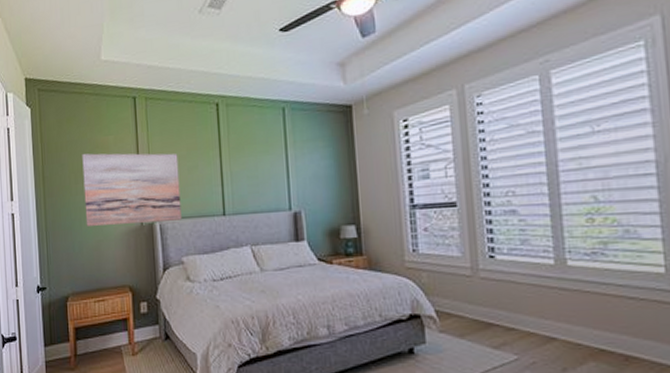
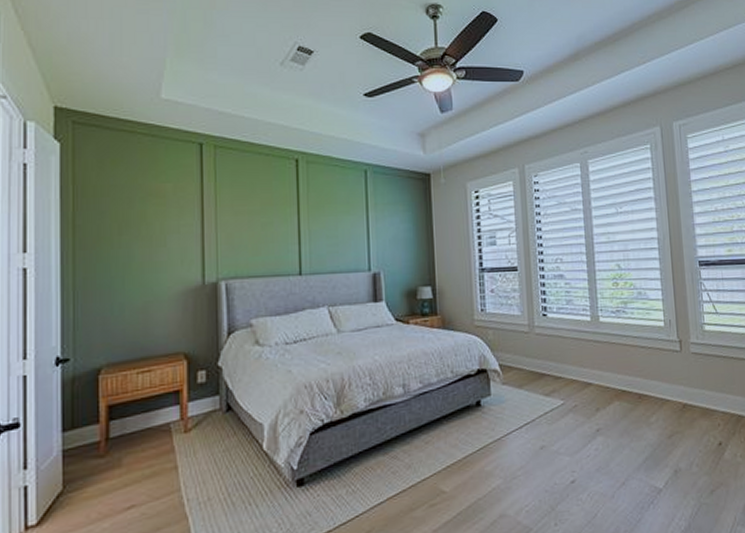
wall art: present [82,153,182,226] -> none [130,201,252,285]

